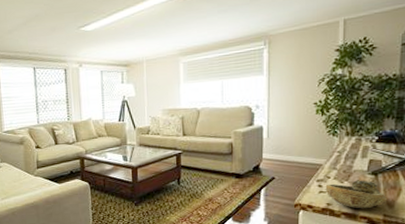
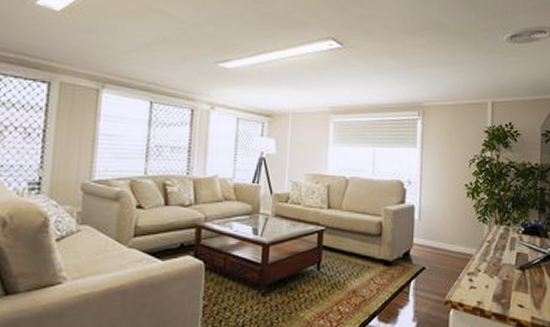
decorative bowl: present [325,180,388,209] -> none [476,275,535,310]

